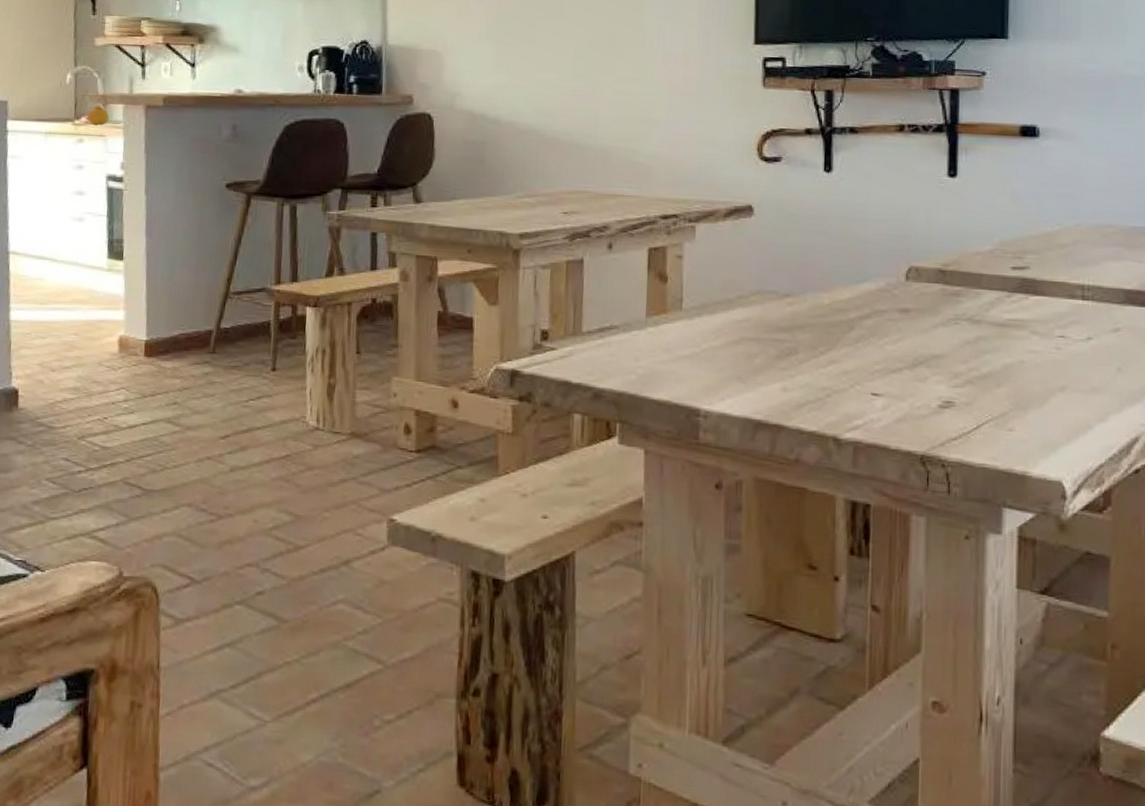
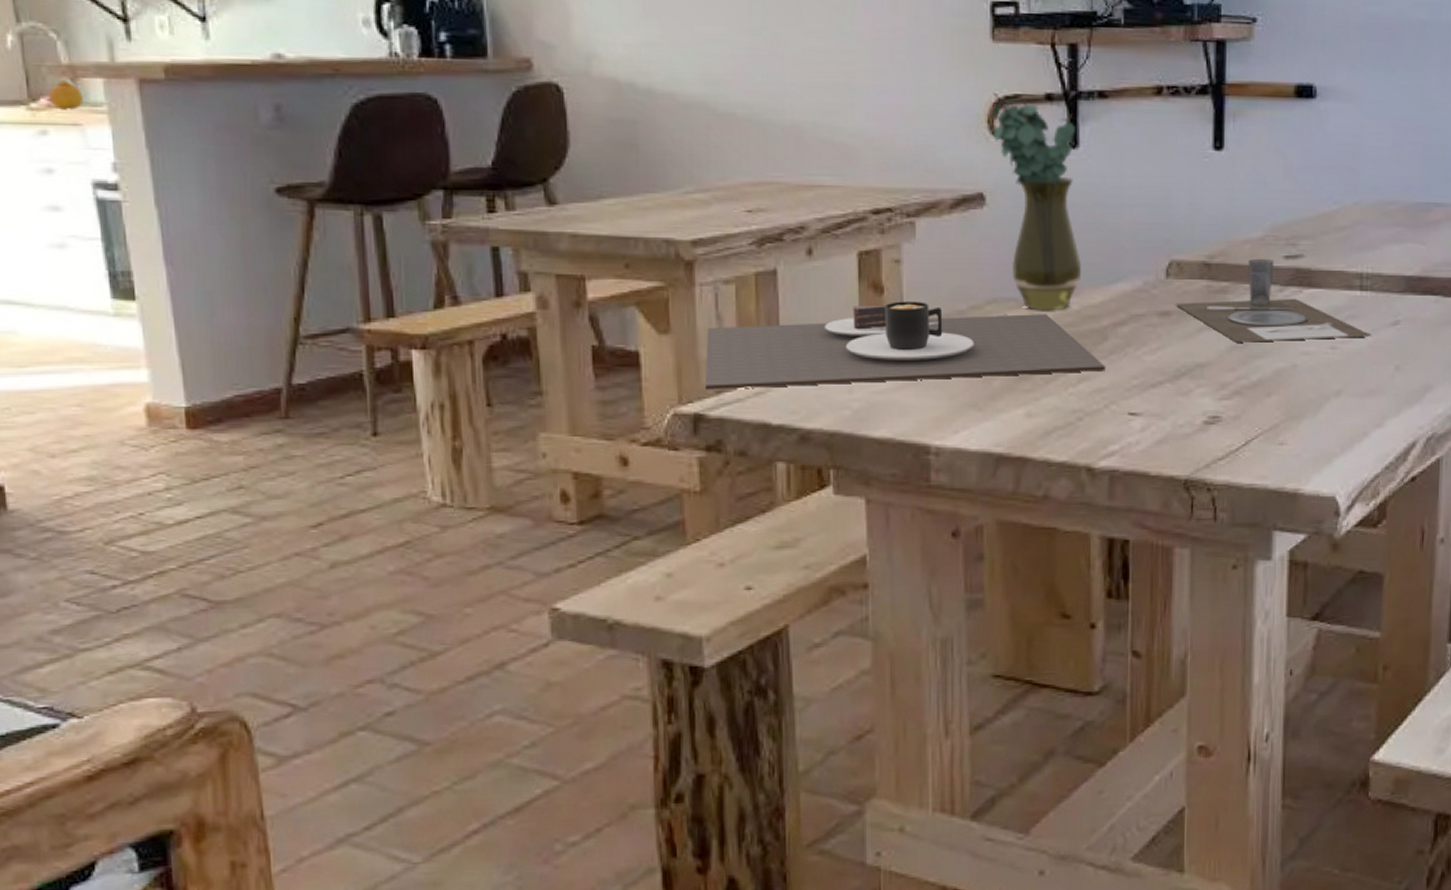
place setting: none [522,289,852,356] -> present [705,301,1105,390]
vase: none [761,126,833,304] -> present [992,92,1082,311]
place setting: none [914,268,1094,341] -> present [1176,258,1372,342]

